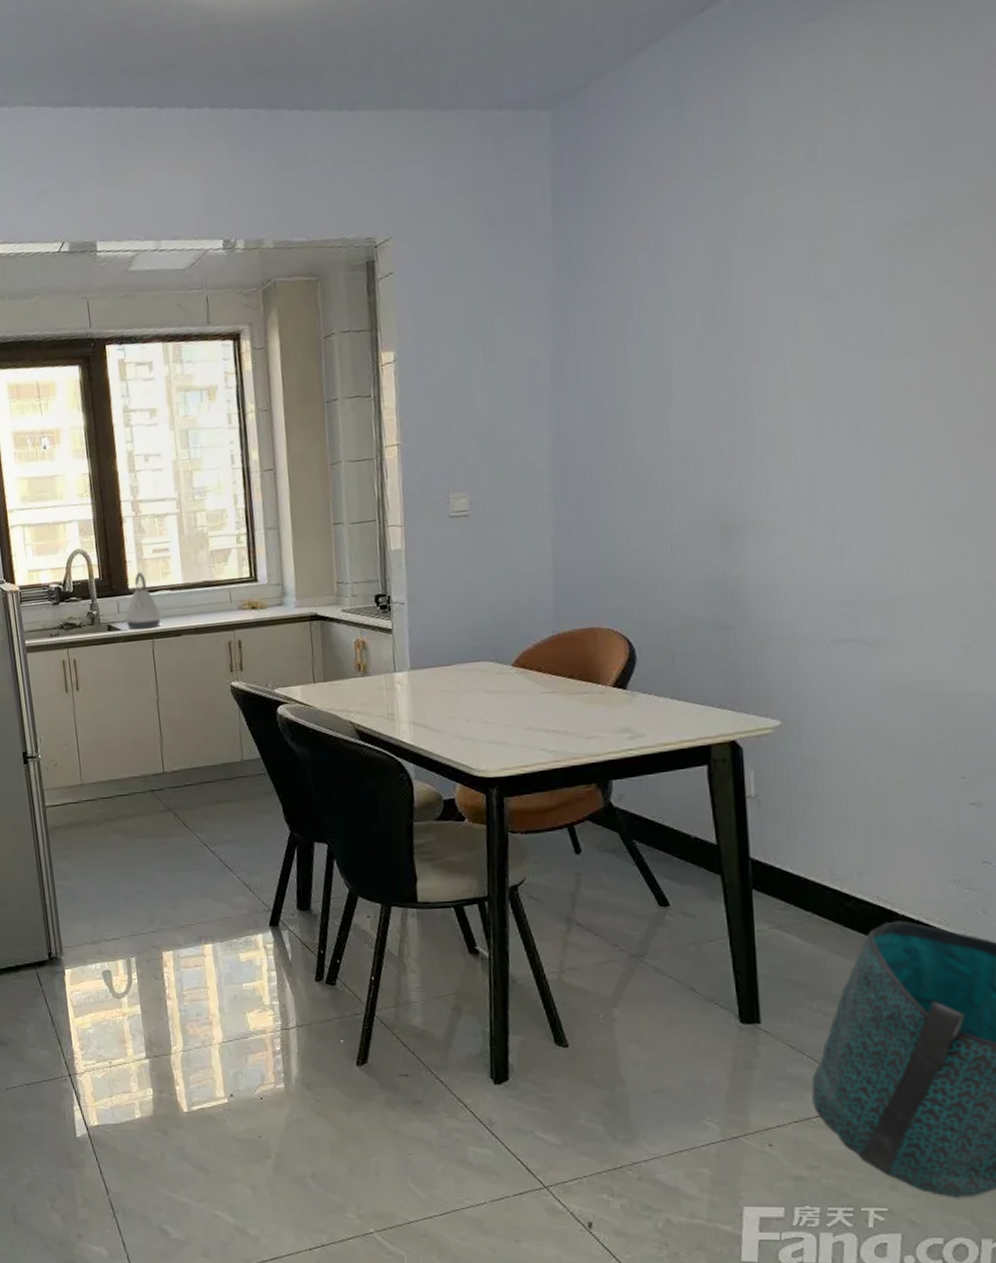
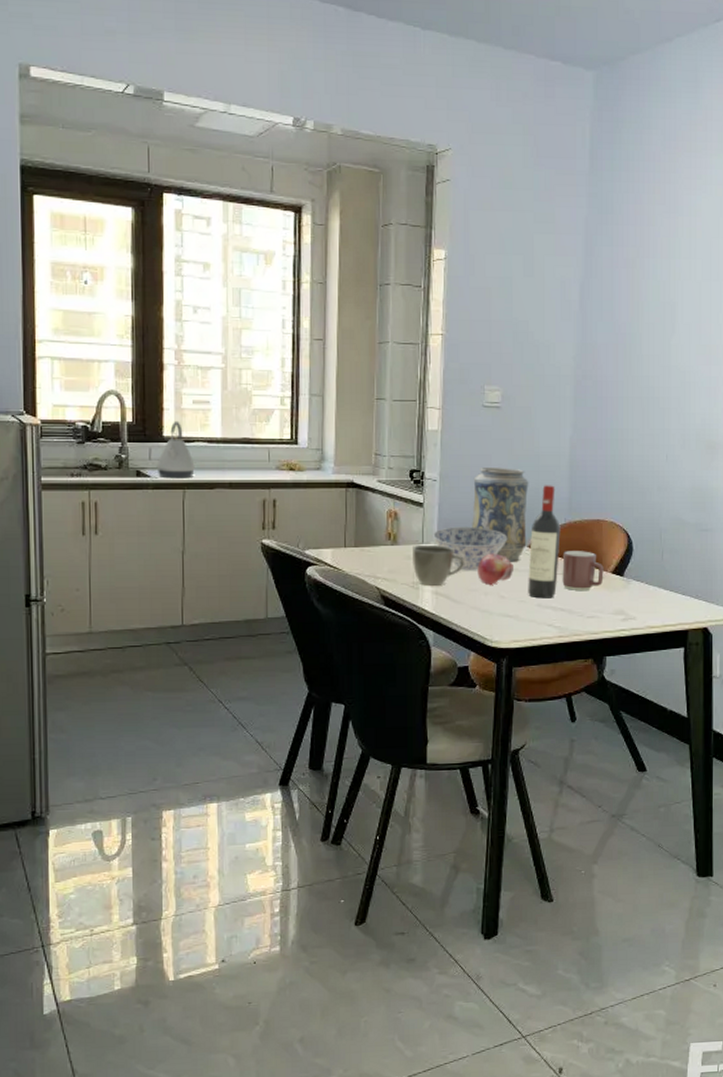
cup: none [385,672,442,716] -> present [411,544,464,586]
bowl: none [405,648,488,697] -> present [433,526,508,571]
decorative vase: none [444,581,510,684] -> present [472,466,529,562]
fruit: none [456,675,497,710] -> present [477,553,513,585]
wine bottle: none [513,595,549,721] -> present [528,485,561,599]
mug: none [552,664,603,709] -> present [562,551,604,590]

